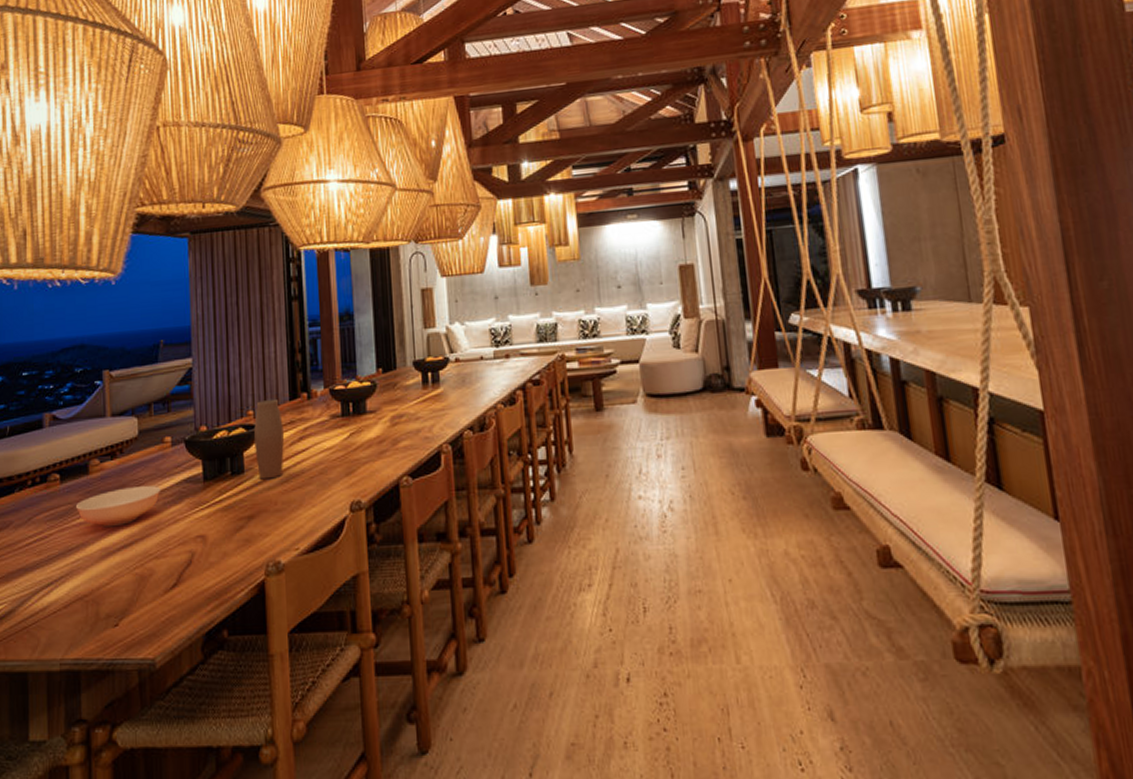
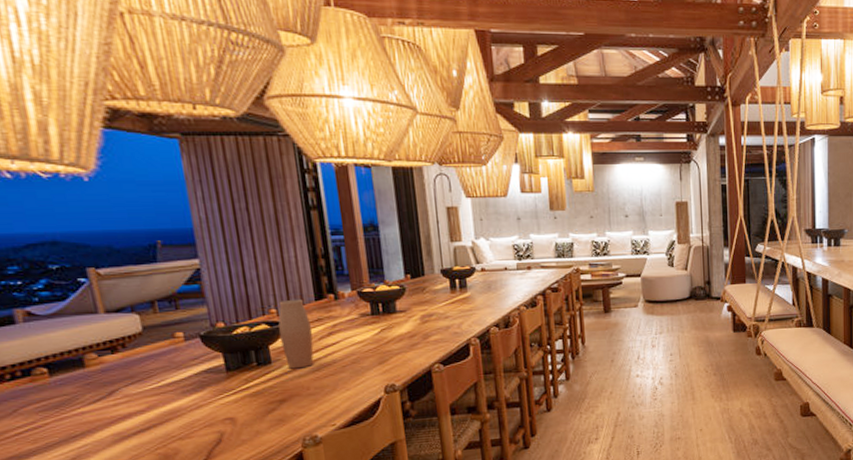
bowl: present [75,486,161,527] -> none [73,376,178,415]

